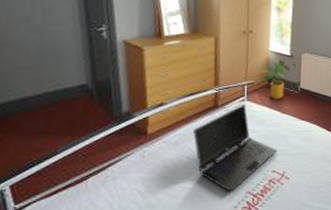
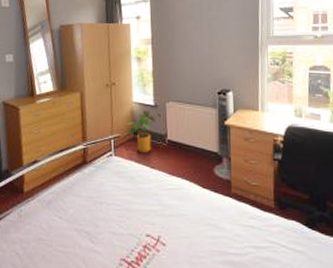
laptop computer: present [192,104,277,192] -> none [64,159,149,258]

